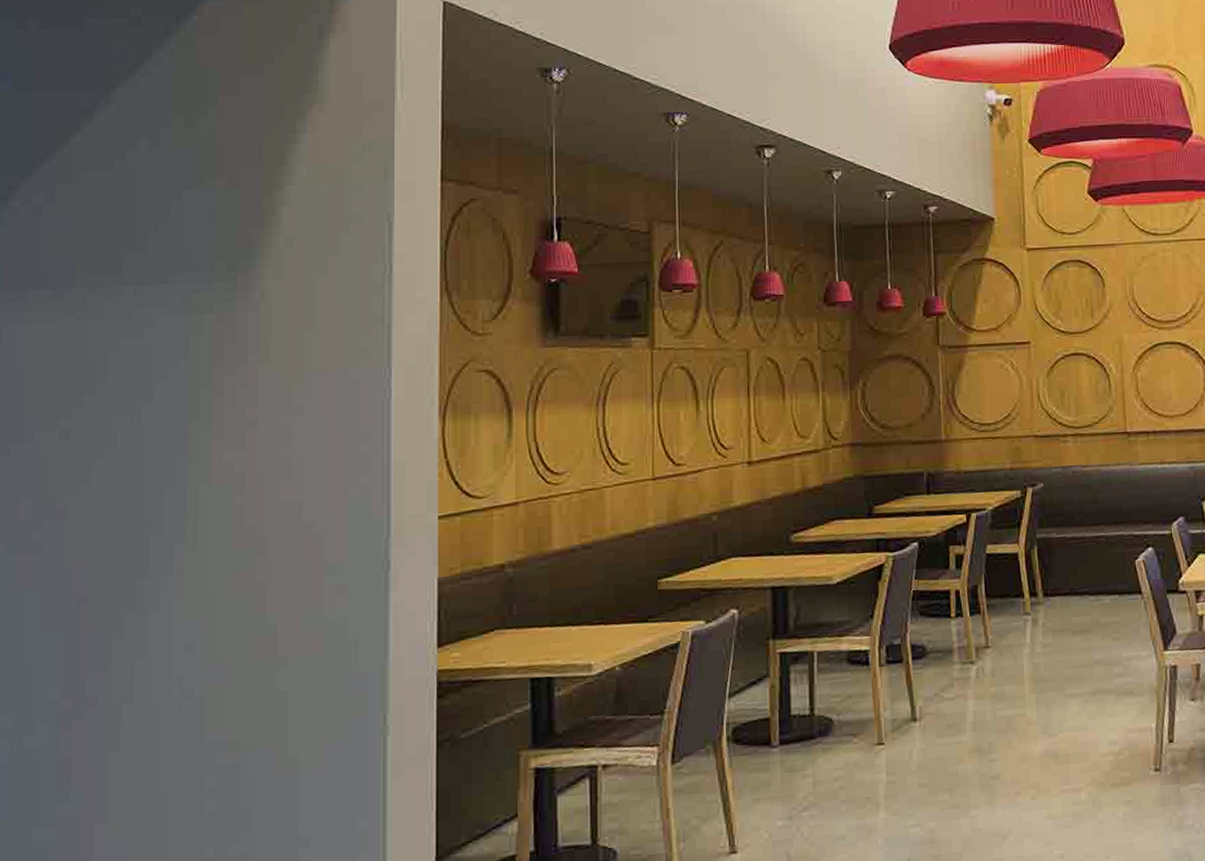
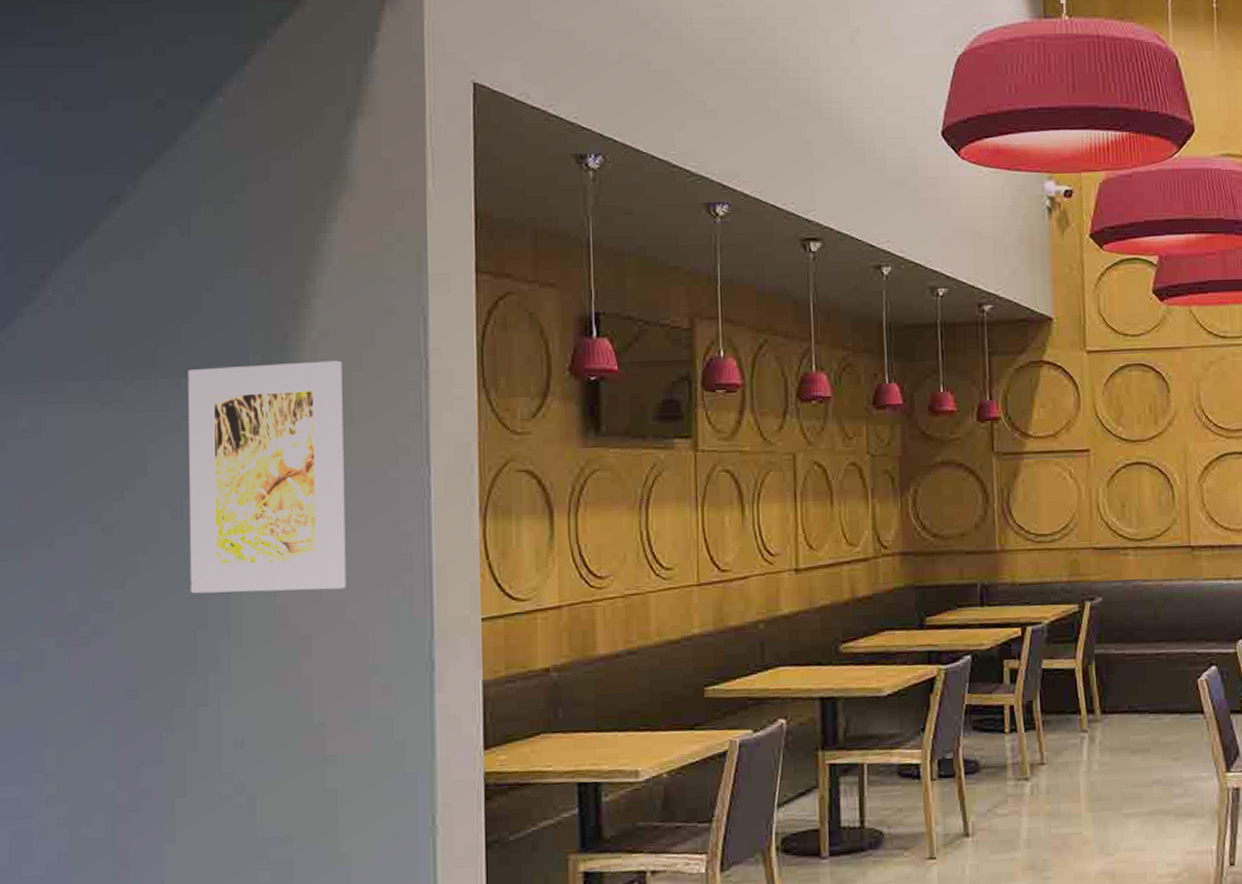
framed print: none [145,266,307,498] -> present [188,360,346,594]

